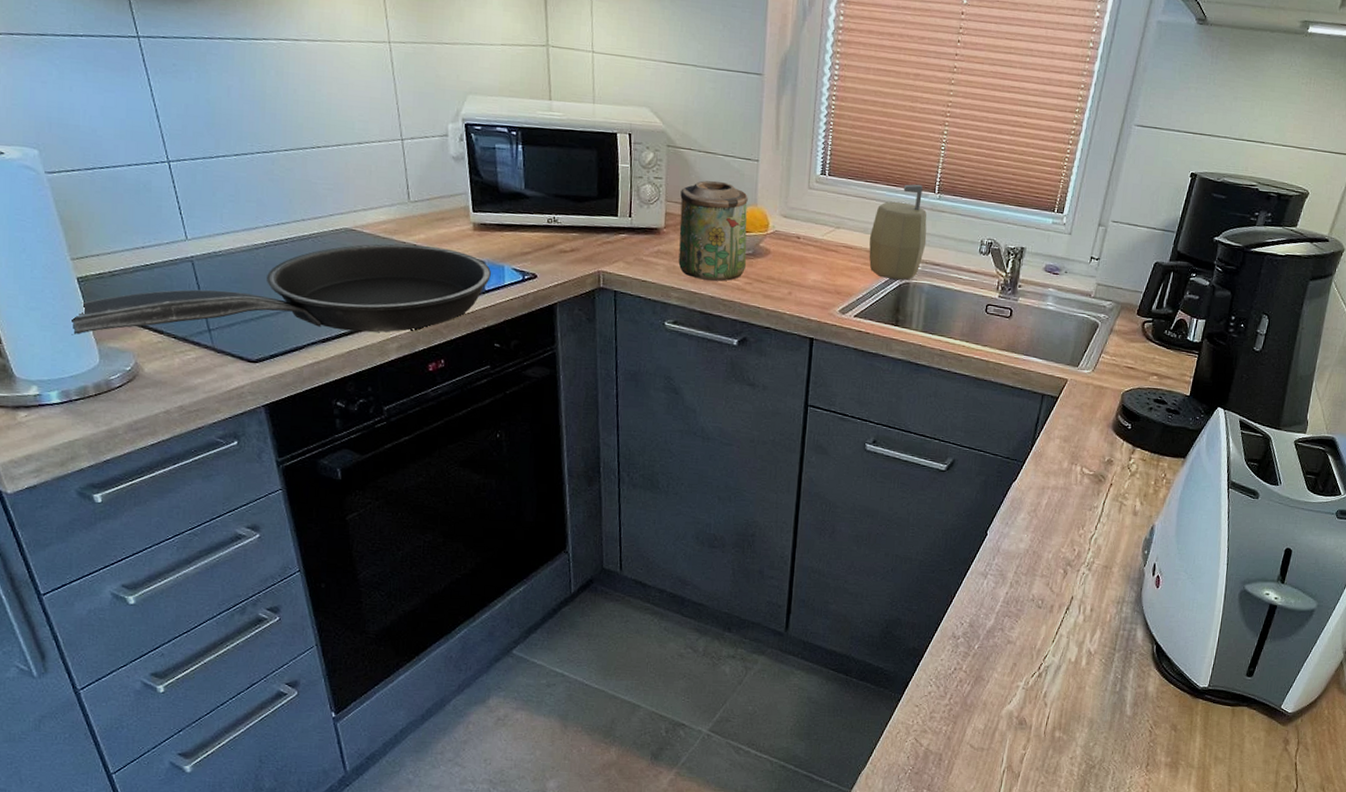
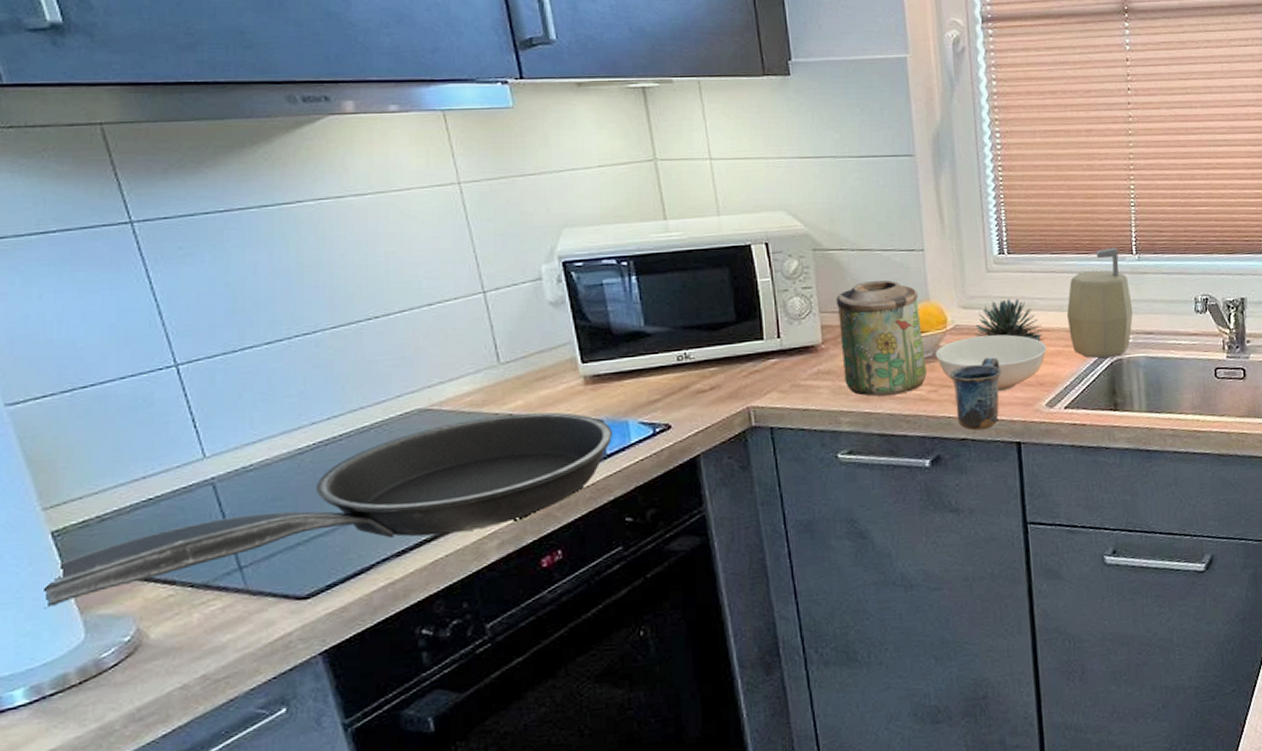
bowl: none [755,242,848,294] -> present [935,334,1047,392]
mug: none [763,262,808,323] -> present [949,357,1002,431]
succulent plant: none [789,215,847,257] -> present [974,298,1044,342]

